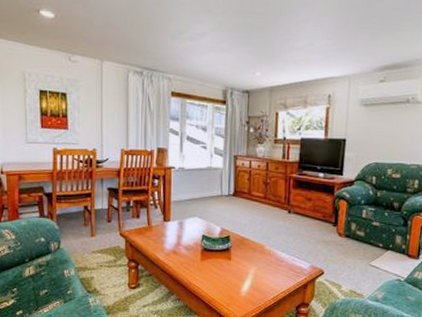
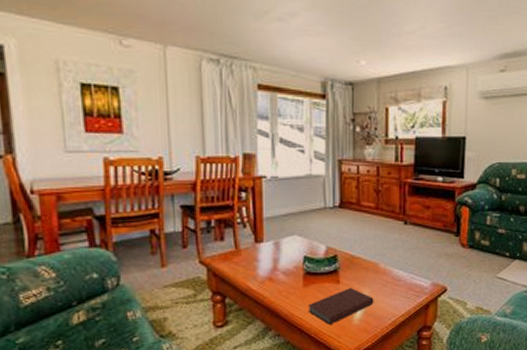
book: none [203,264,259,294] -> present [307,287,374,325]

